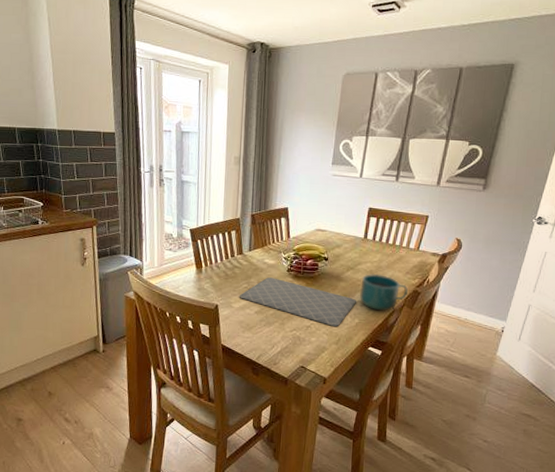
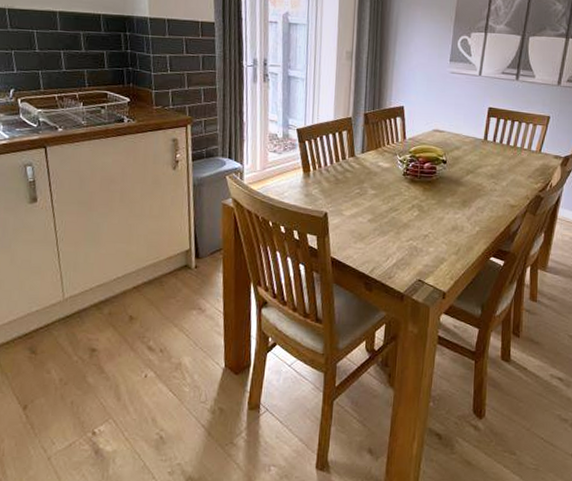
placemat: present [240,277,356,326] -> none [351,182,477,235]
cup: present [359,273,408,311] -> none [480,177,530,218]

